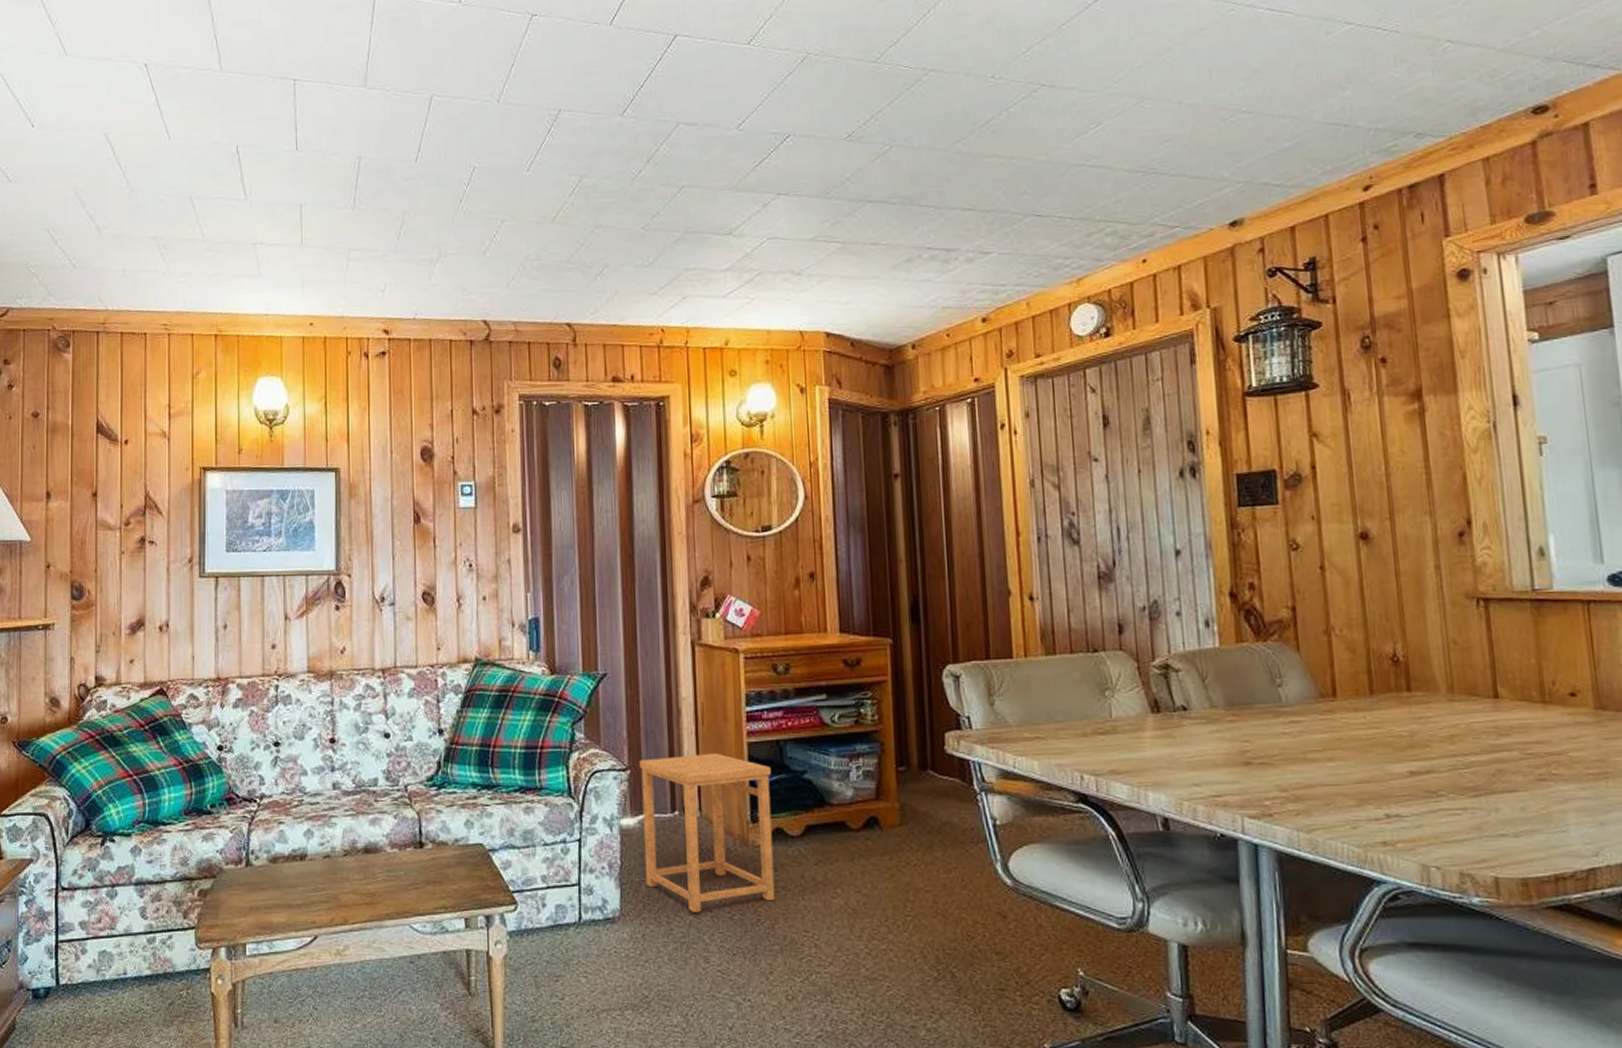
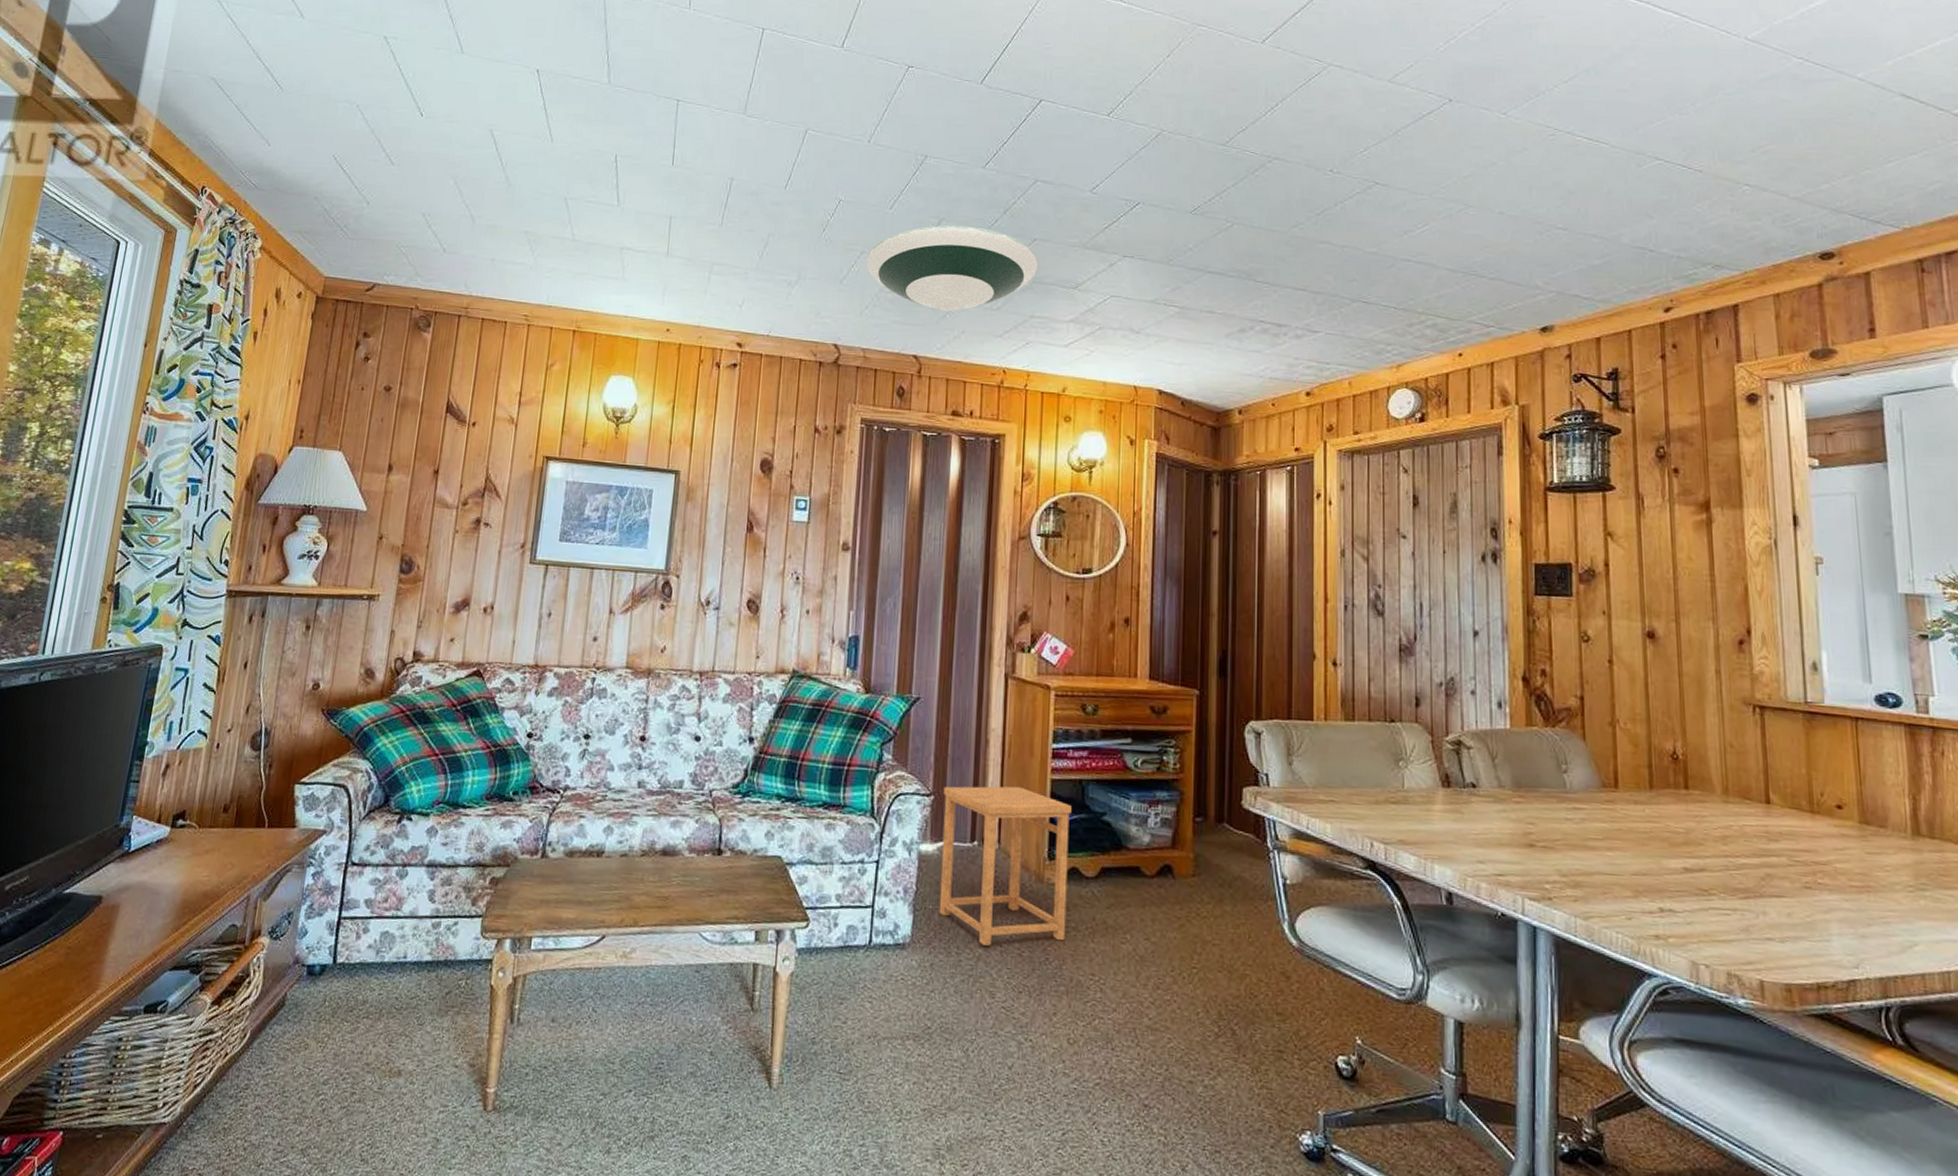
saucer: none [507,180,688,274] -> present [866,225,1038,312]

